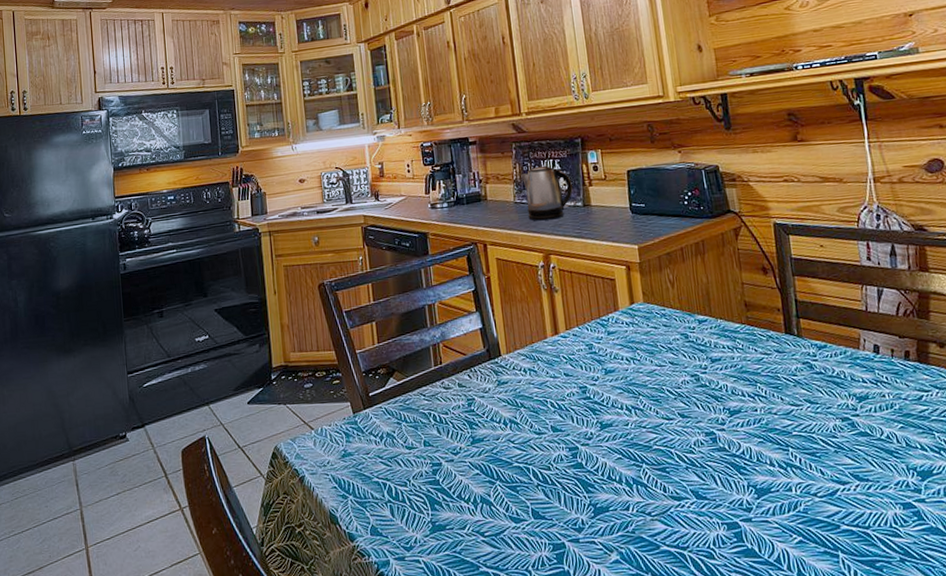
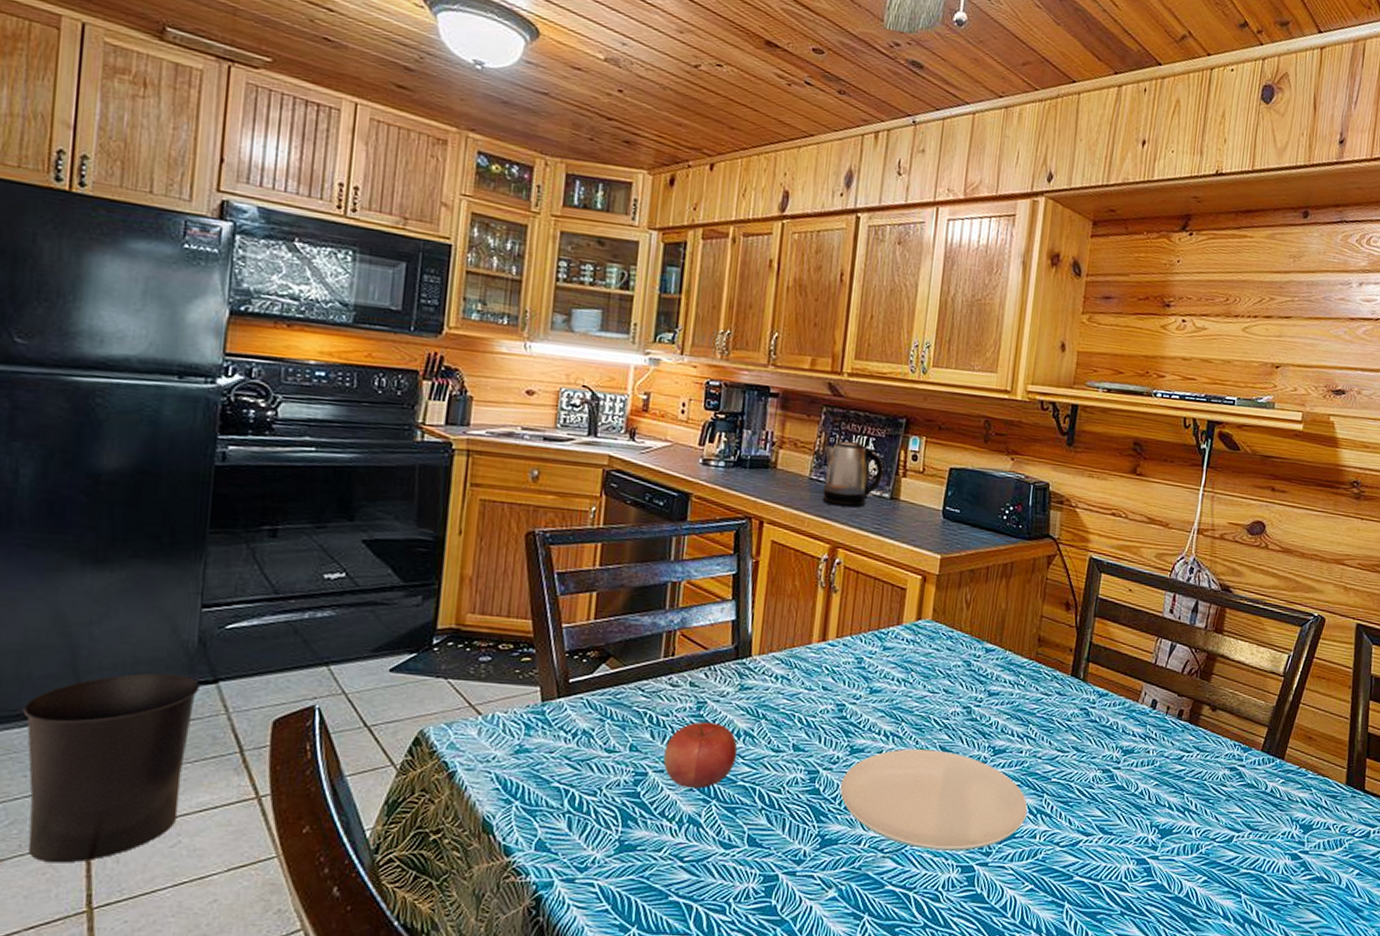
waste bin: none [39,424,136,568] -> present [22,673,199,863]
fruit: none [450,414,508,473] -> present [663,721,738,789]
plate: none [599,417,778,511] -> present [840,749,1028,851]

